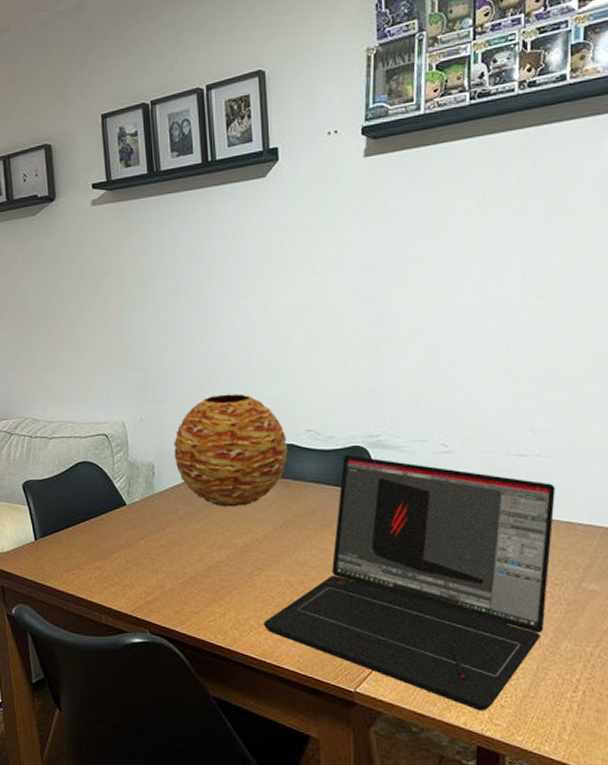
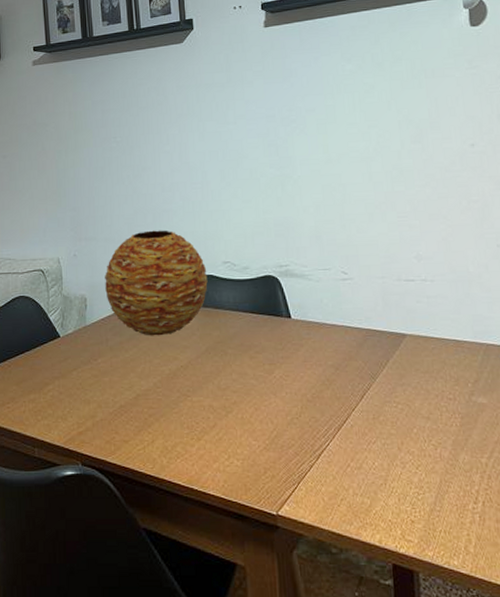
laptop: present [263,454,555,712] -> none [189,283,443,528]

